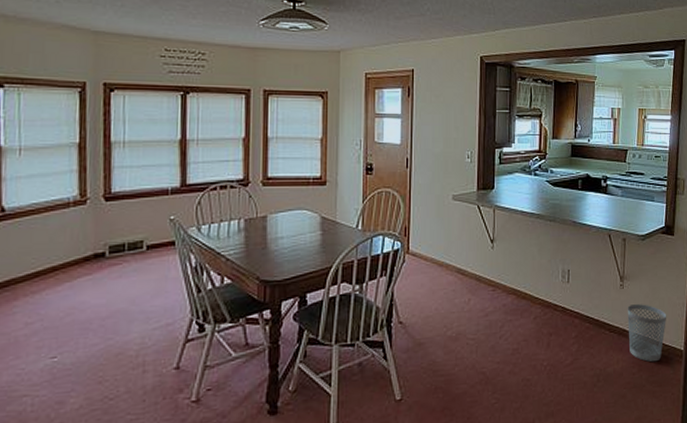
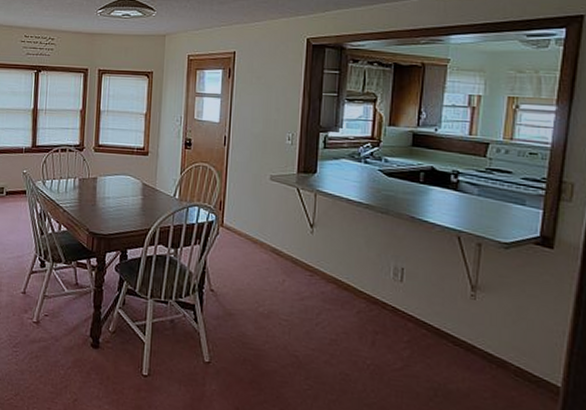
wastebasket: present [627,304,667,362] -> none [479,320,538,392]

